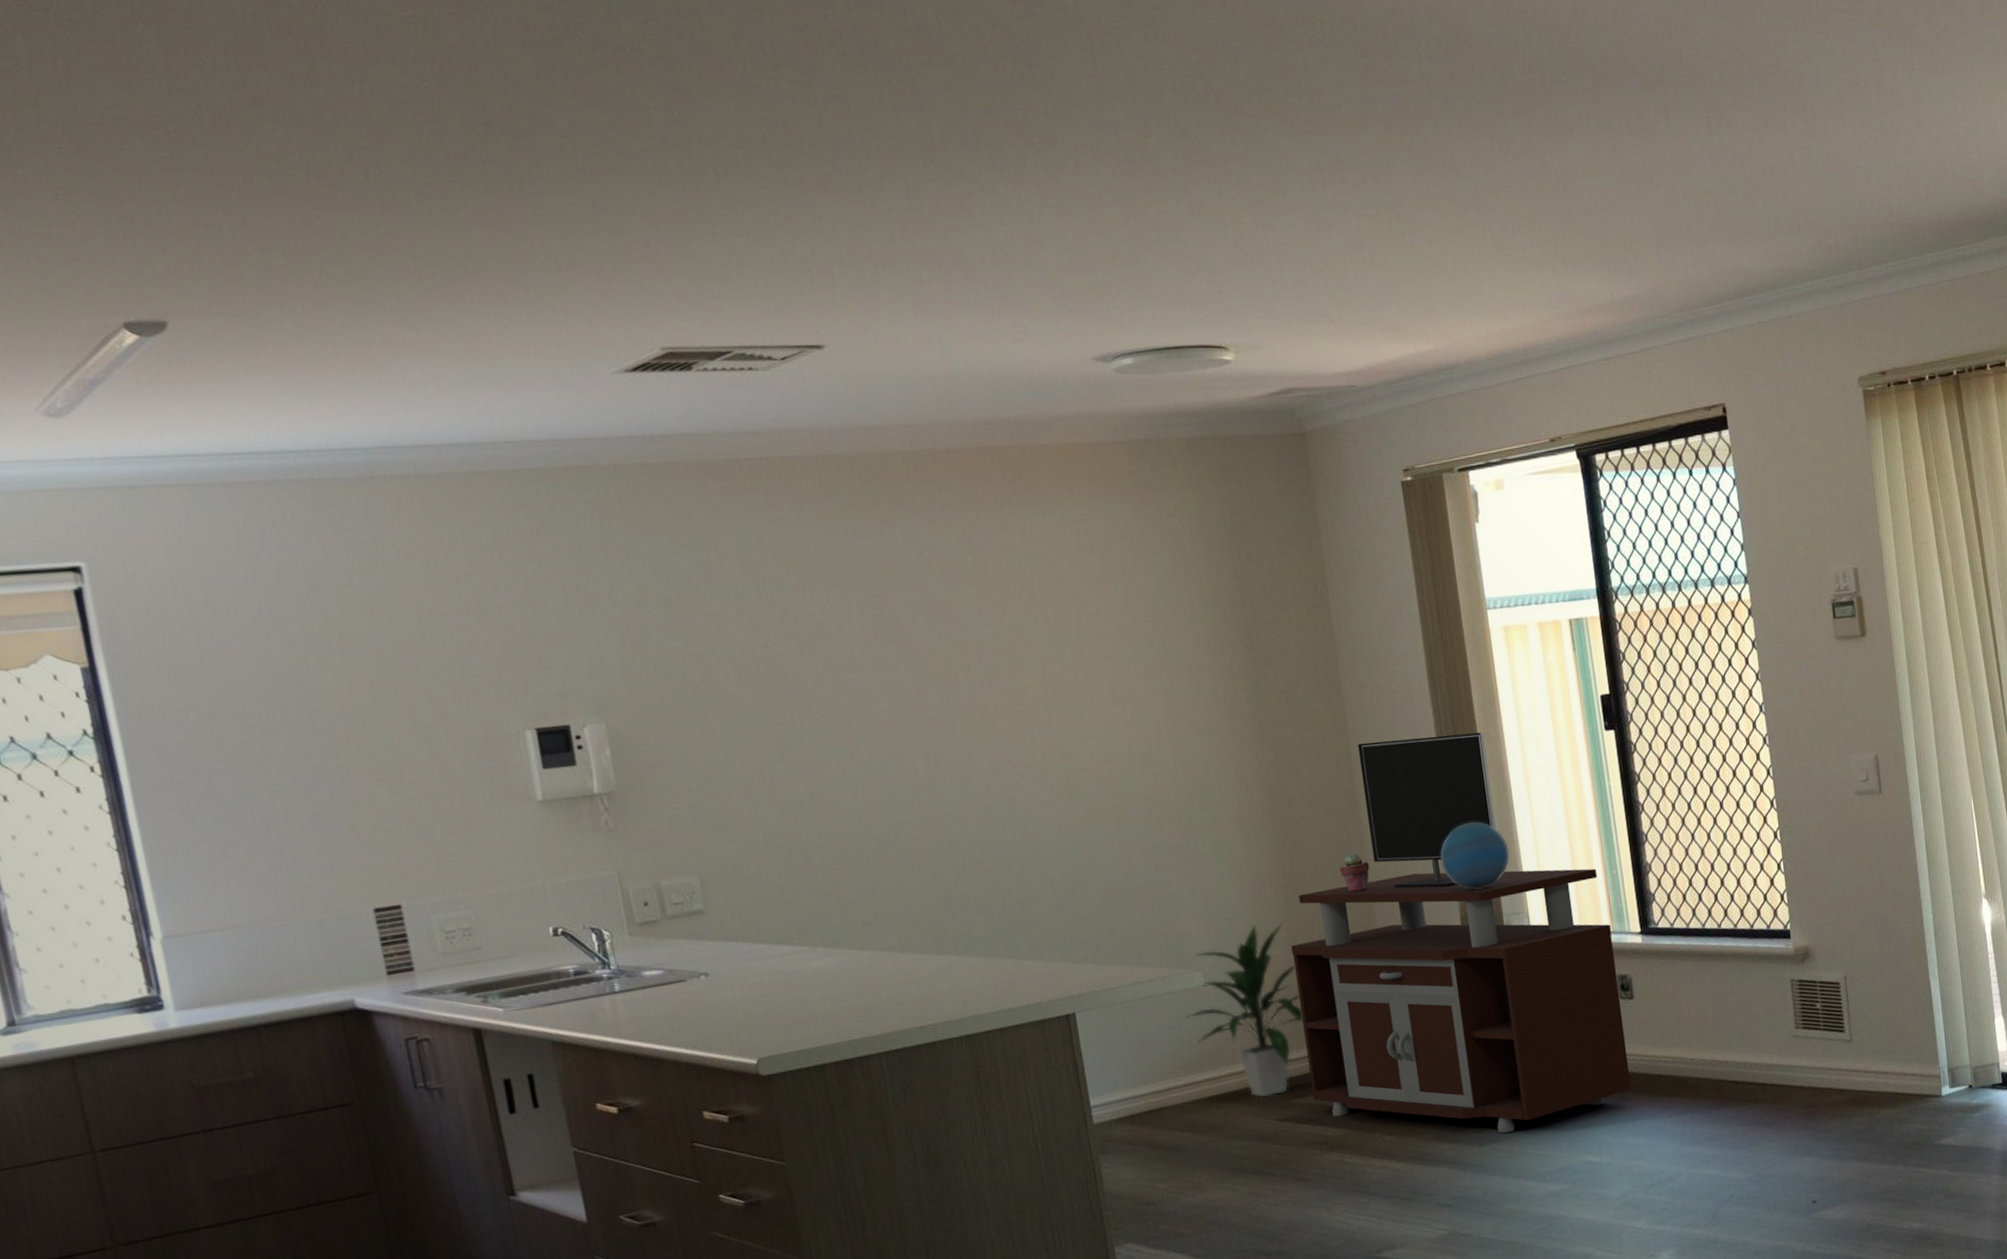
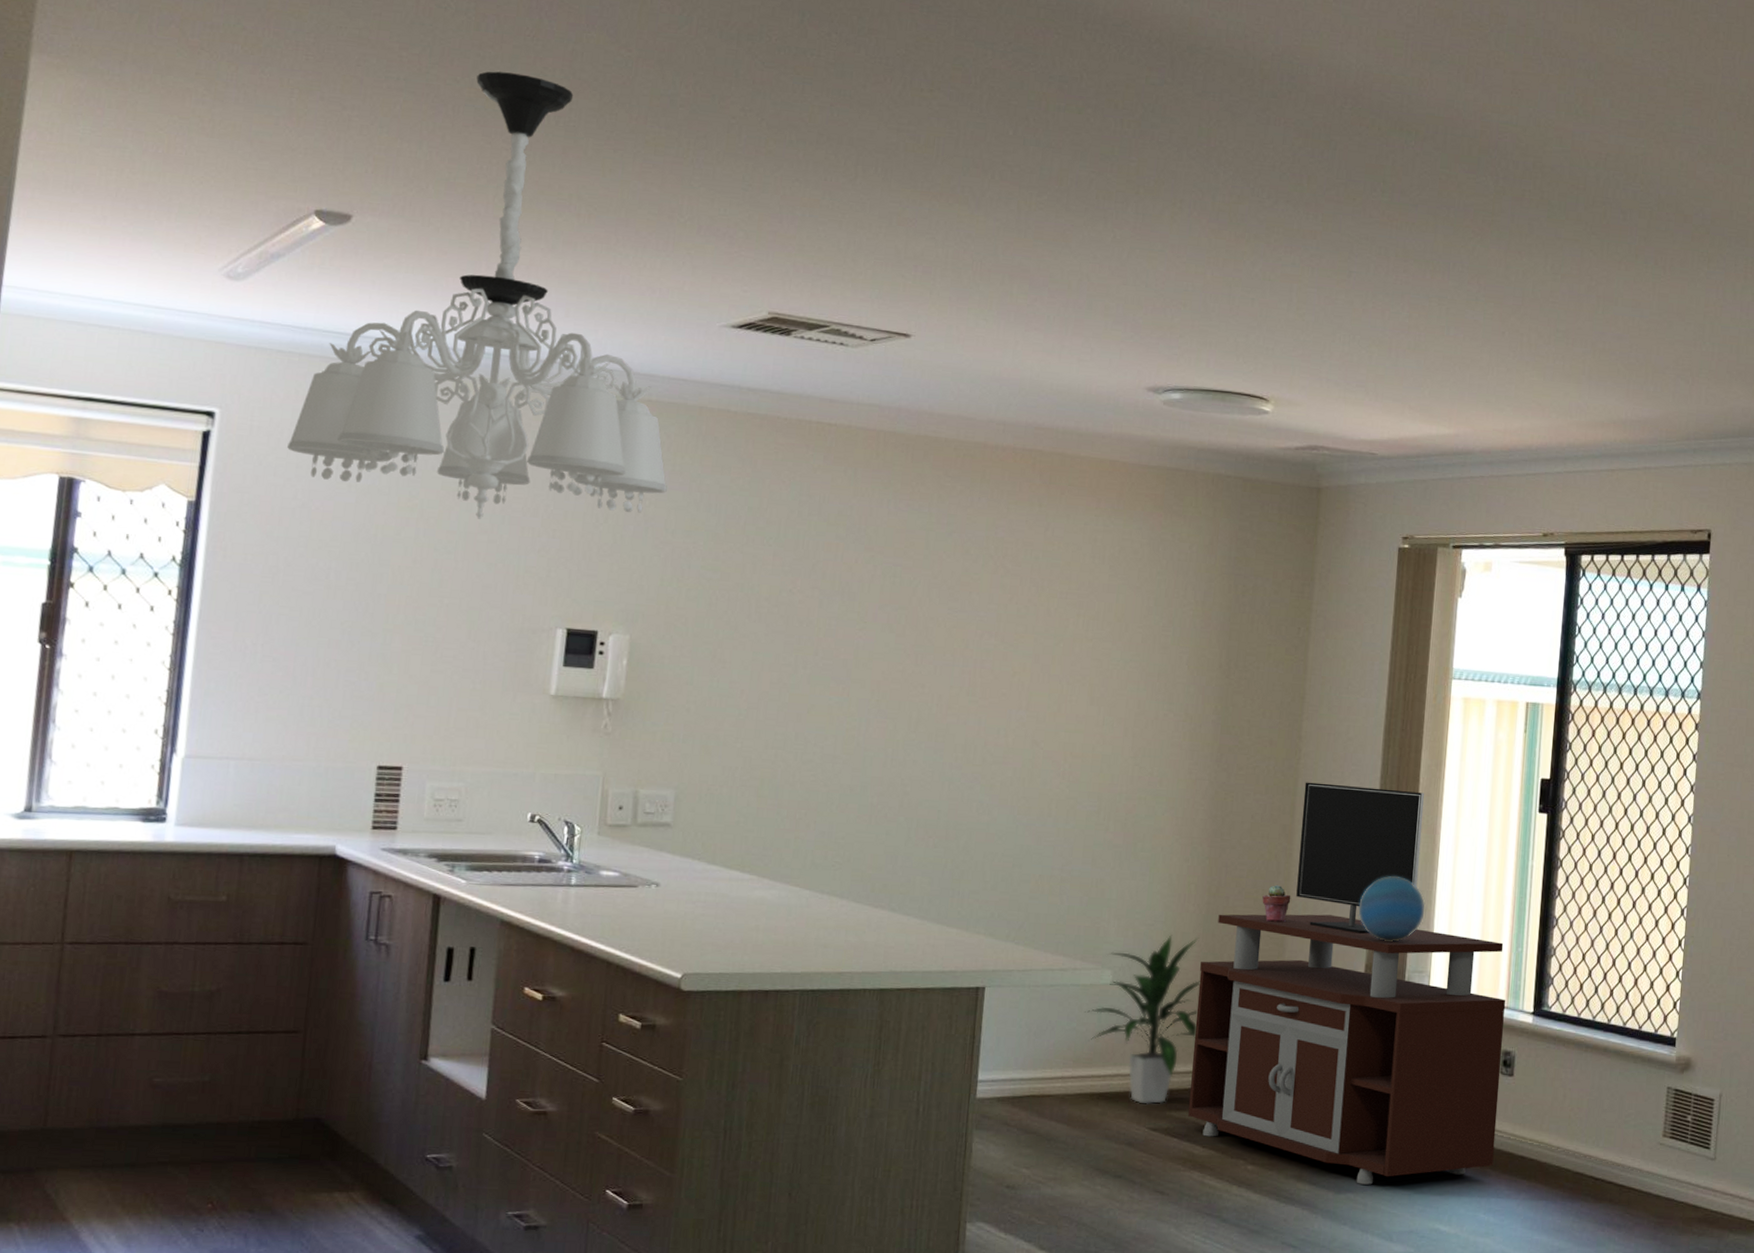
chandelier: none [172,127,603,630] -> present [287,71,667,519]

